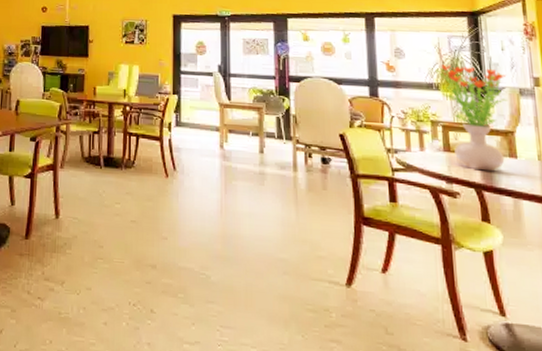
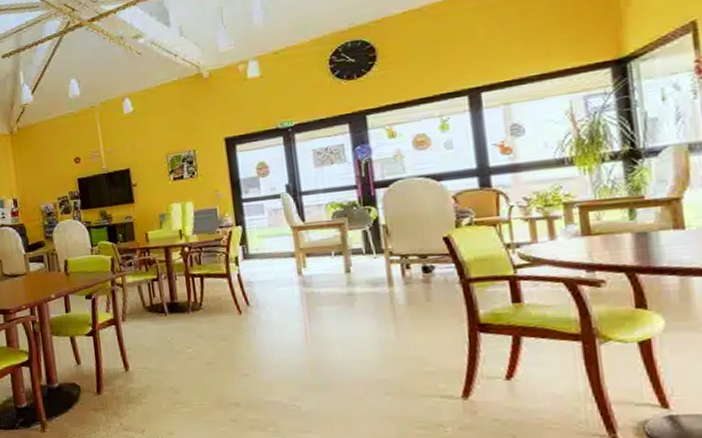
flower arrangement: present [435,64,508,172] -> none [567,126,671,251]

